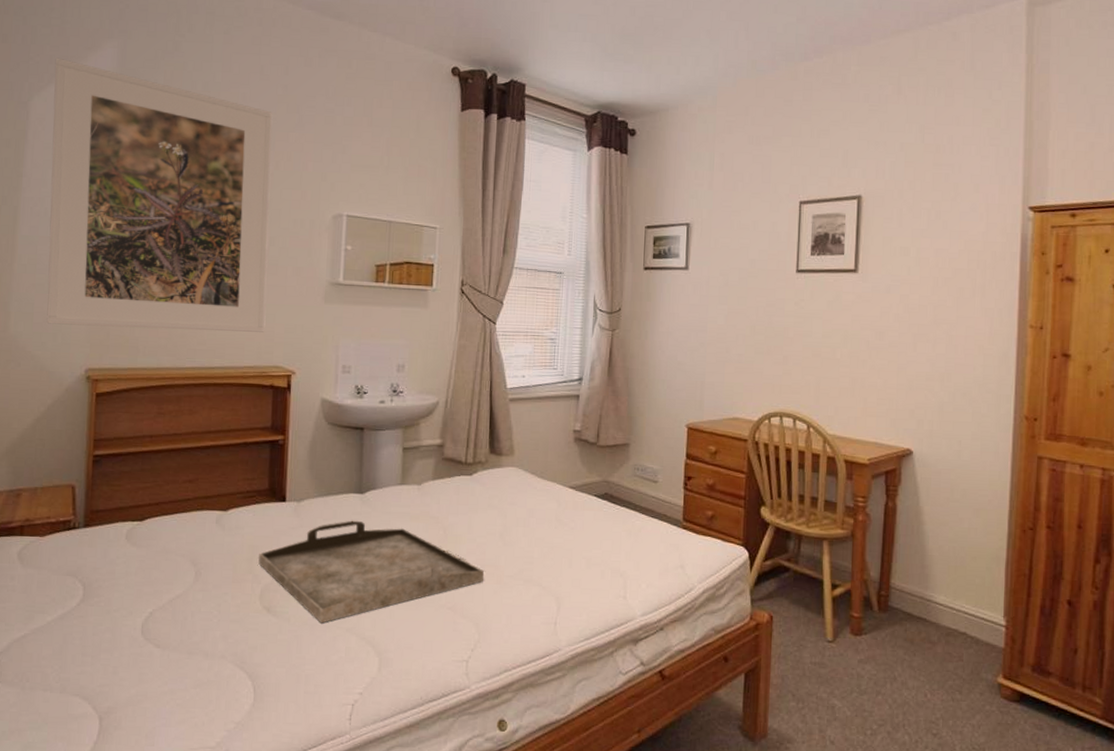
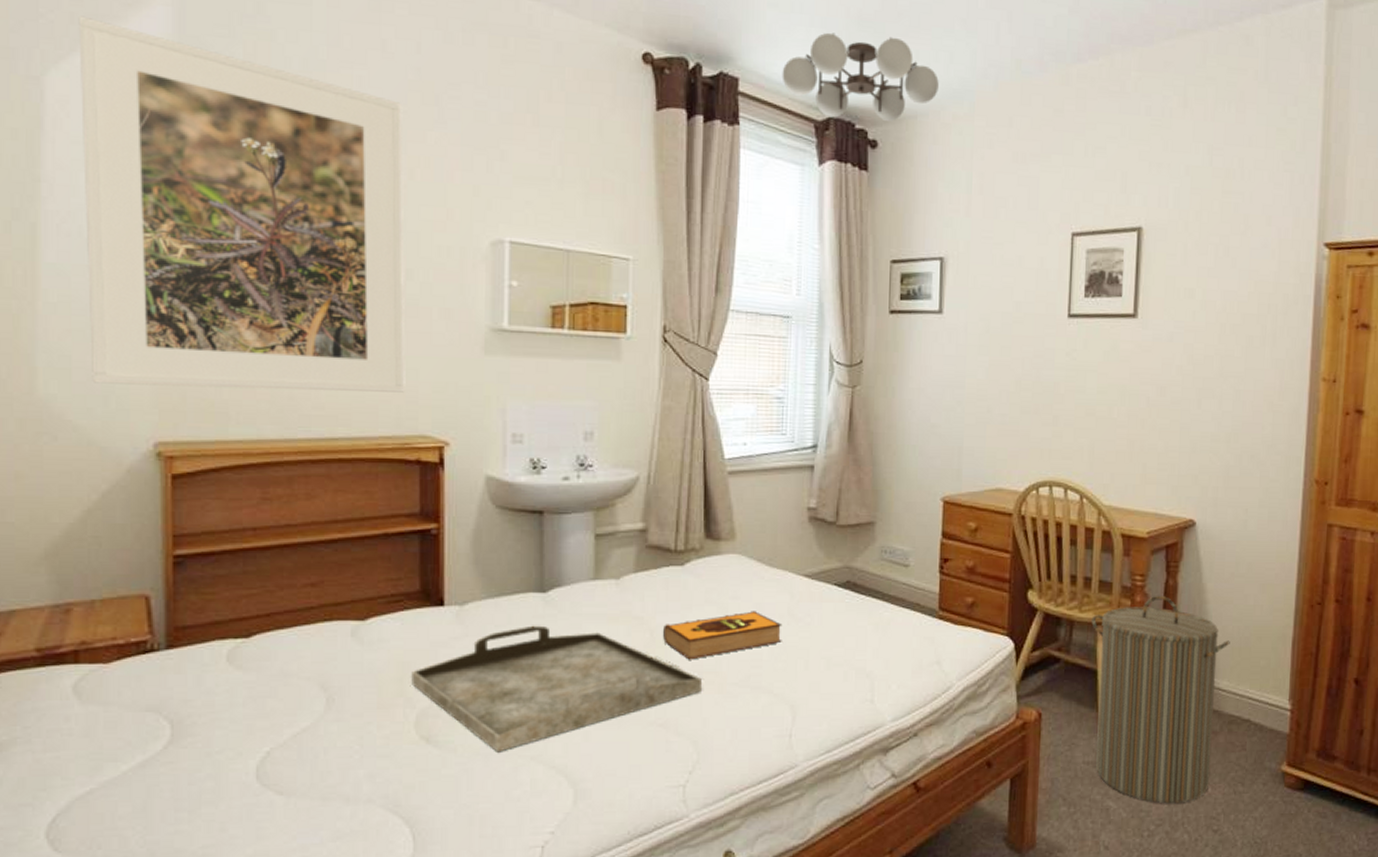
hardback book: none [453,515,551,555] -> present [662,611,783,660]
light fixture: none [559,45,687,114] -> present [782,32,939,121]
laundry hamper: none [818,515,946,706] -> present [1091,595,1230,804]

